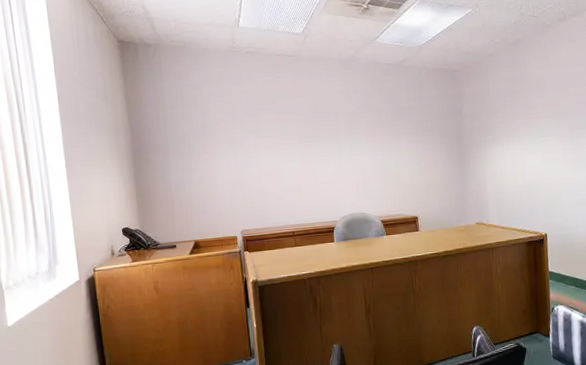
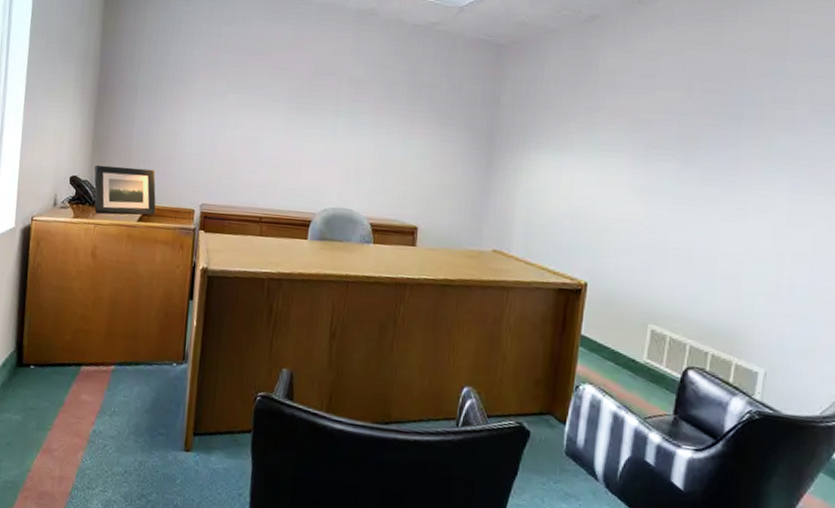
picture frame: none [143,210,205,256] -> present [94,164,156,216]

